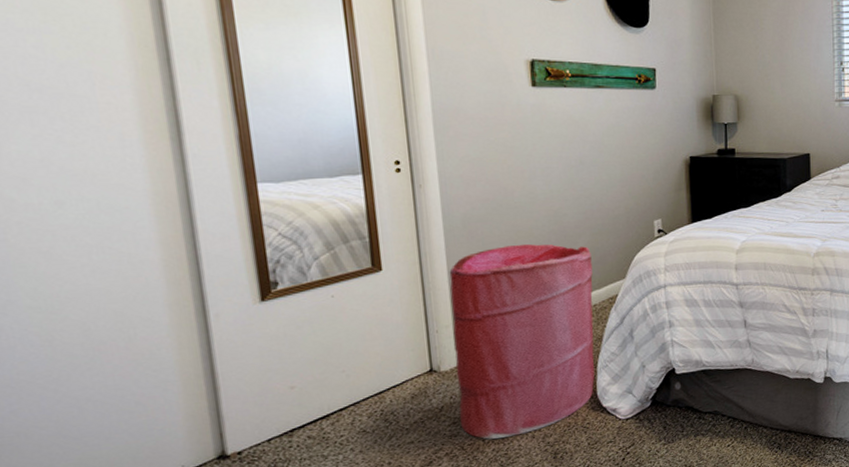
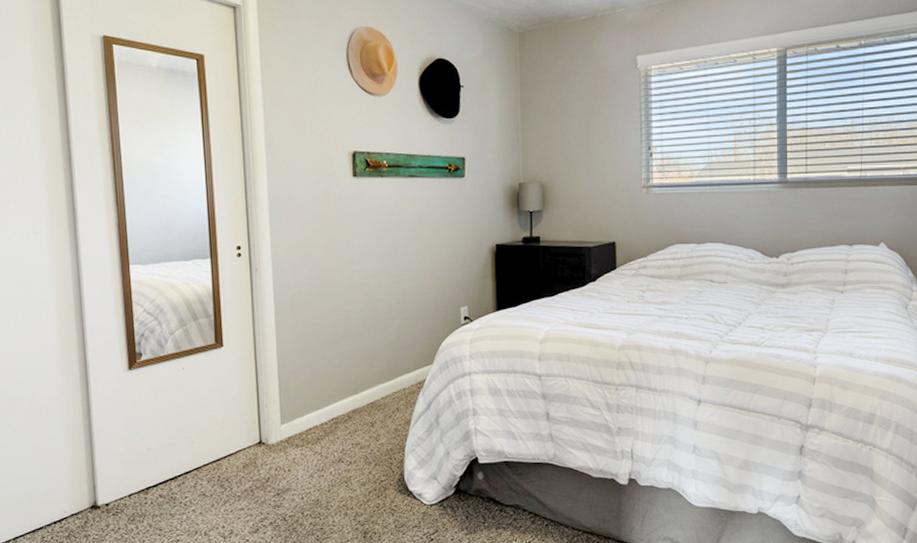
laundry hamper: present [449,243,595,440] -> none [278,326,403,514]

